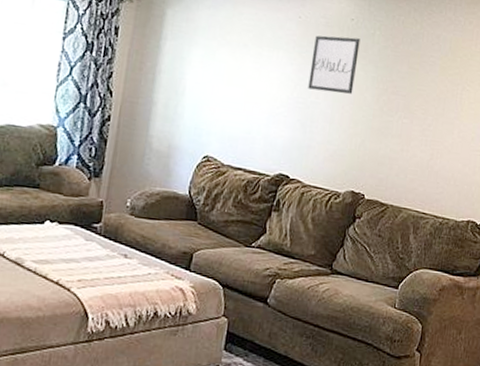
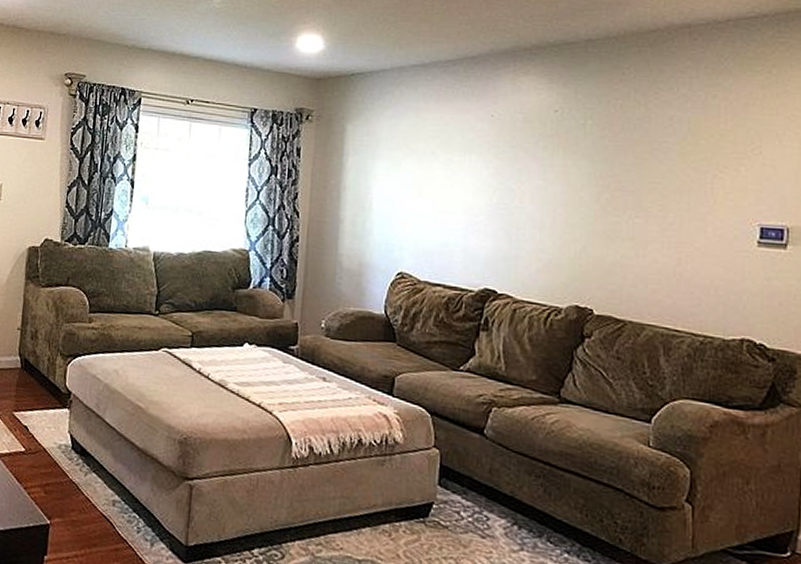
wall art: present [308,35,361,94] -> none [509,131,568,195]

